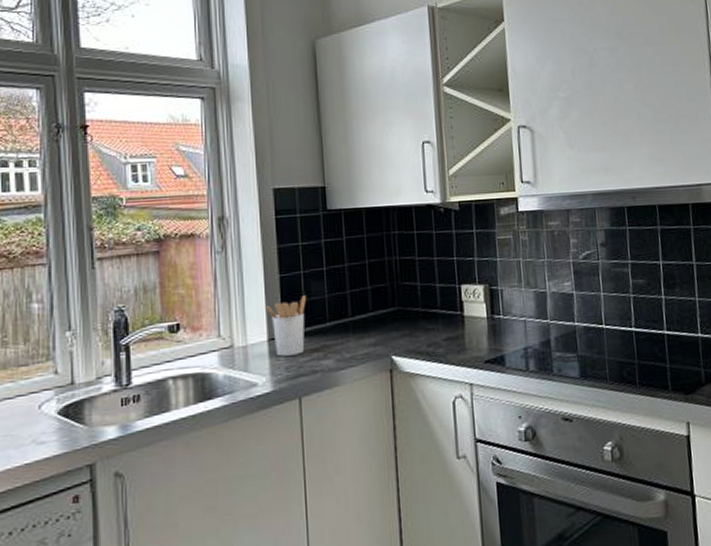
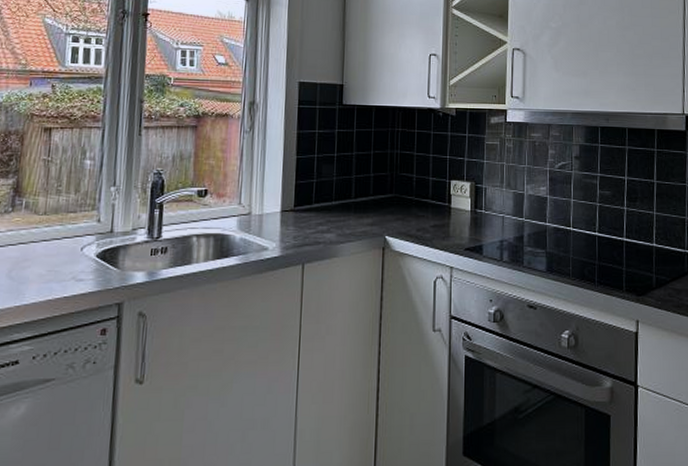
utensil holder: present [265,295,307,357] -> none [282,176,318,227]

